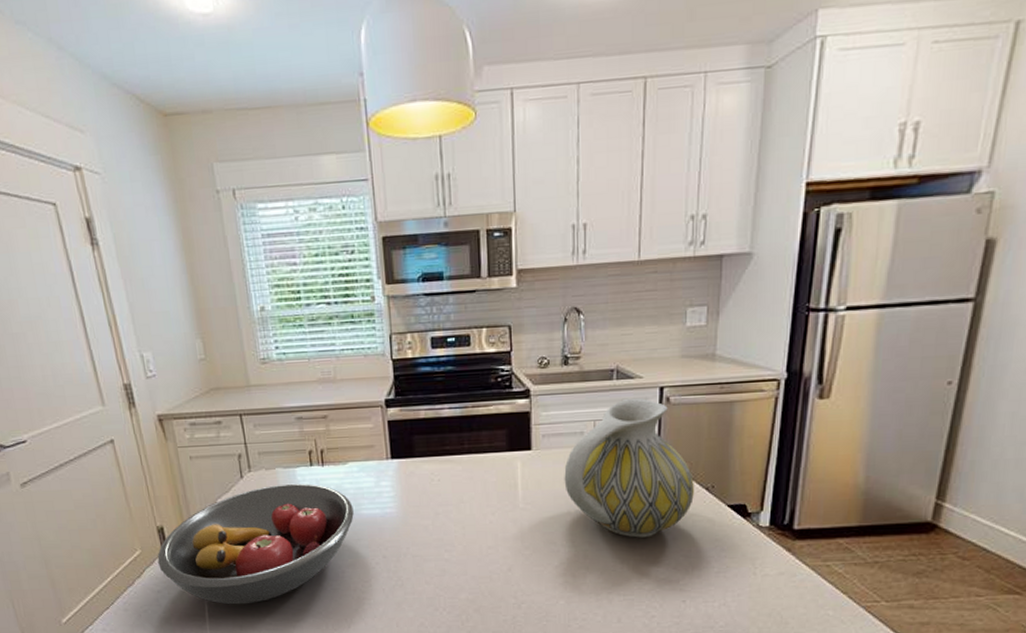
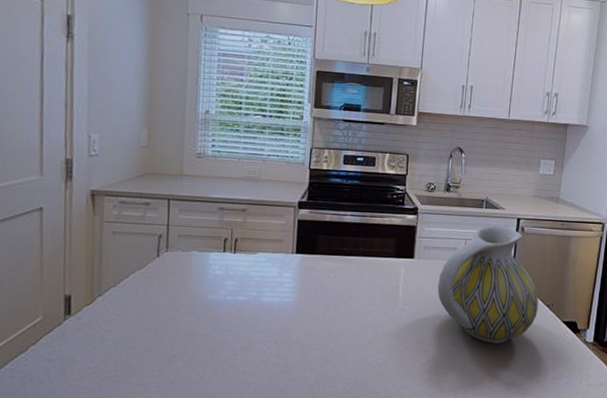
fruit bowl: present [157,483,354,605] -> none [57,266,255,380]

